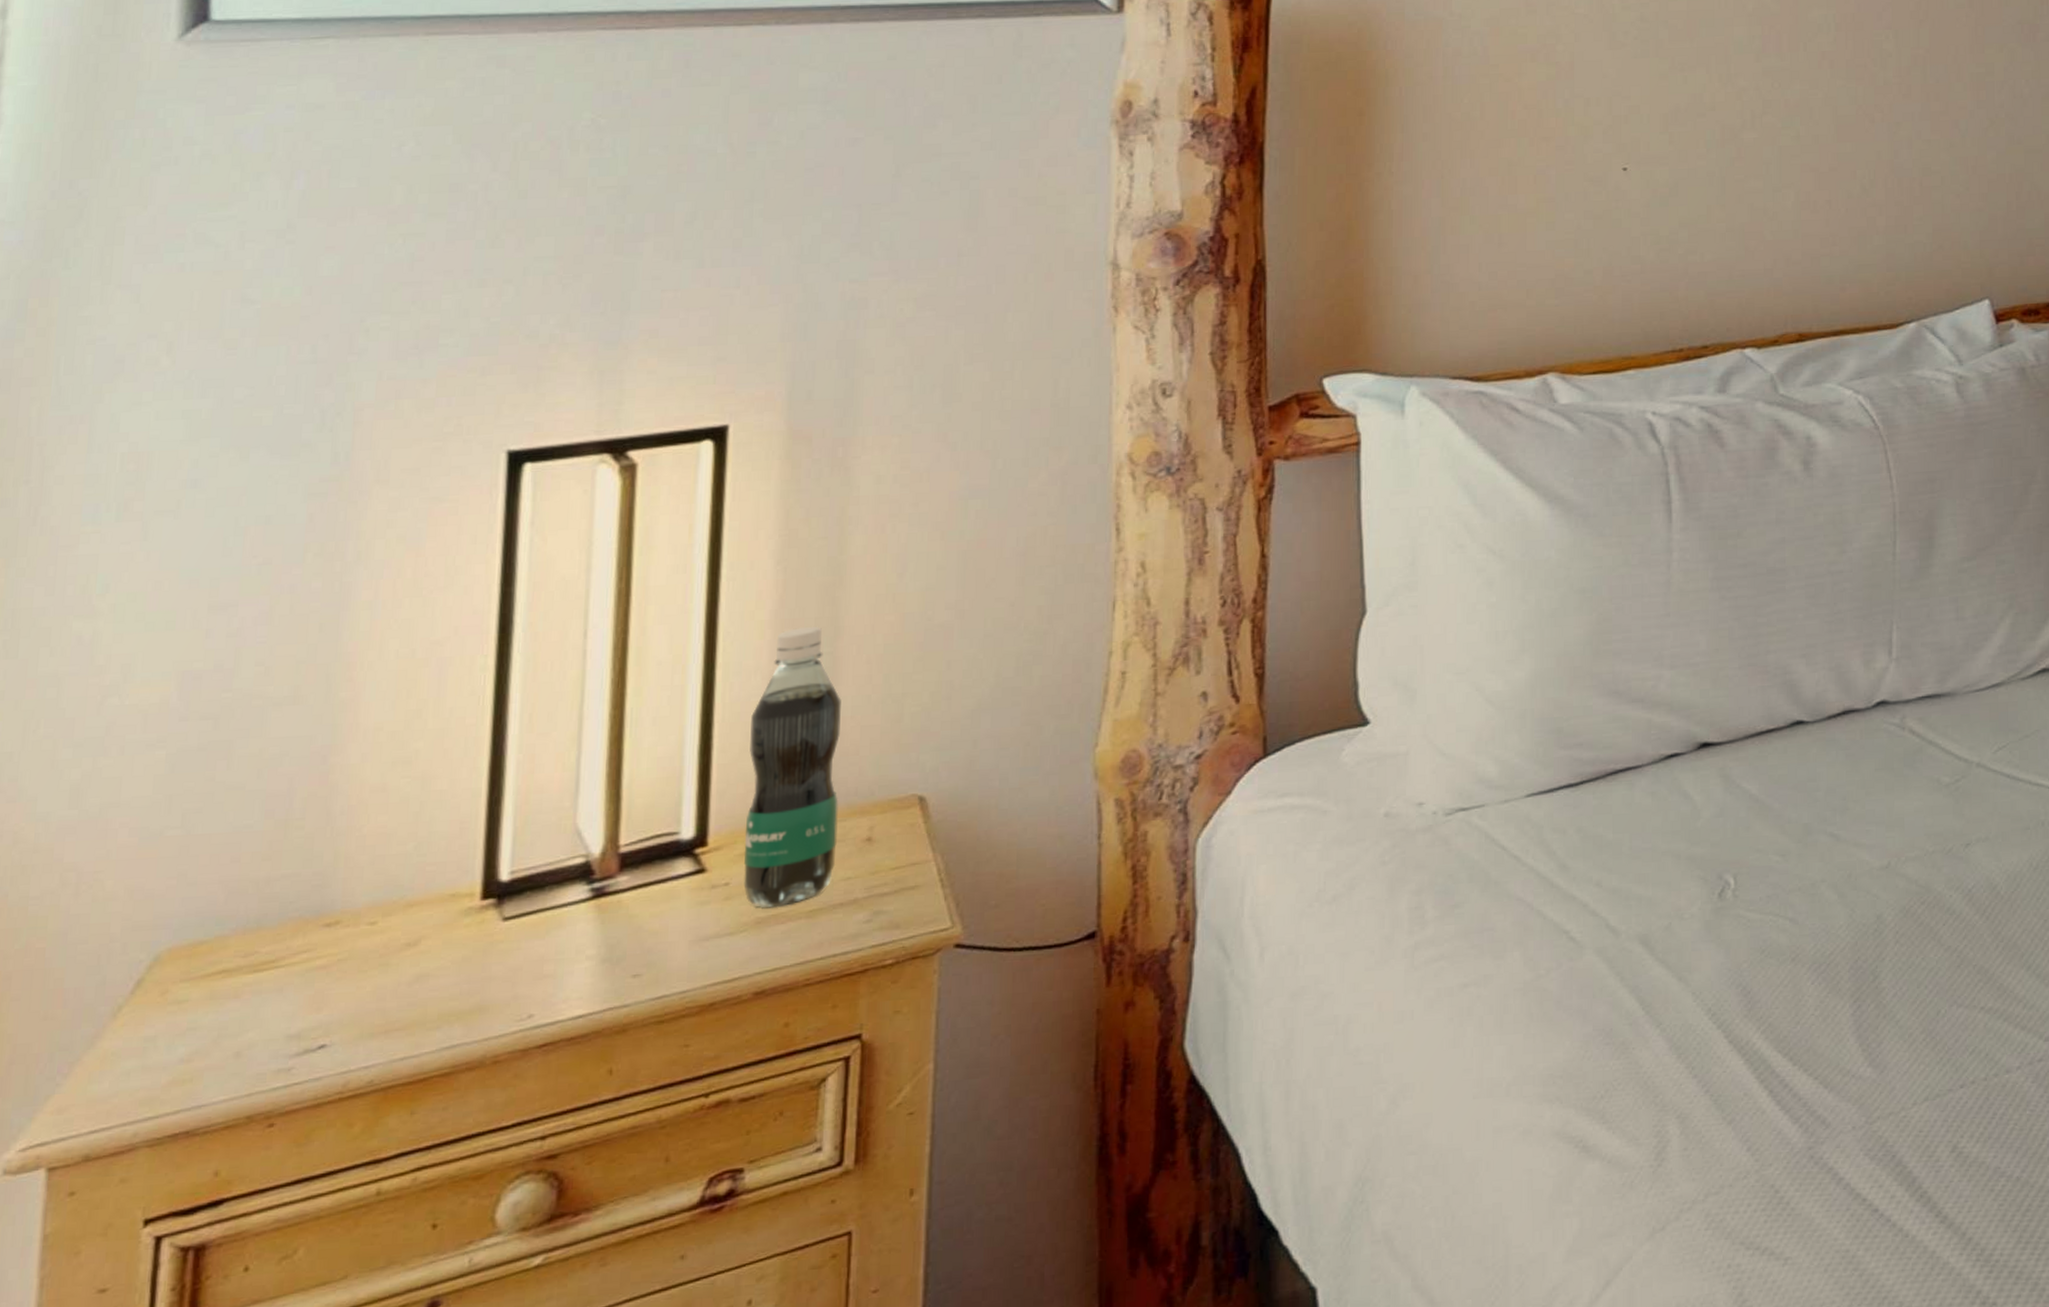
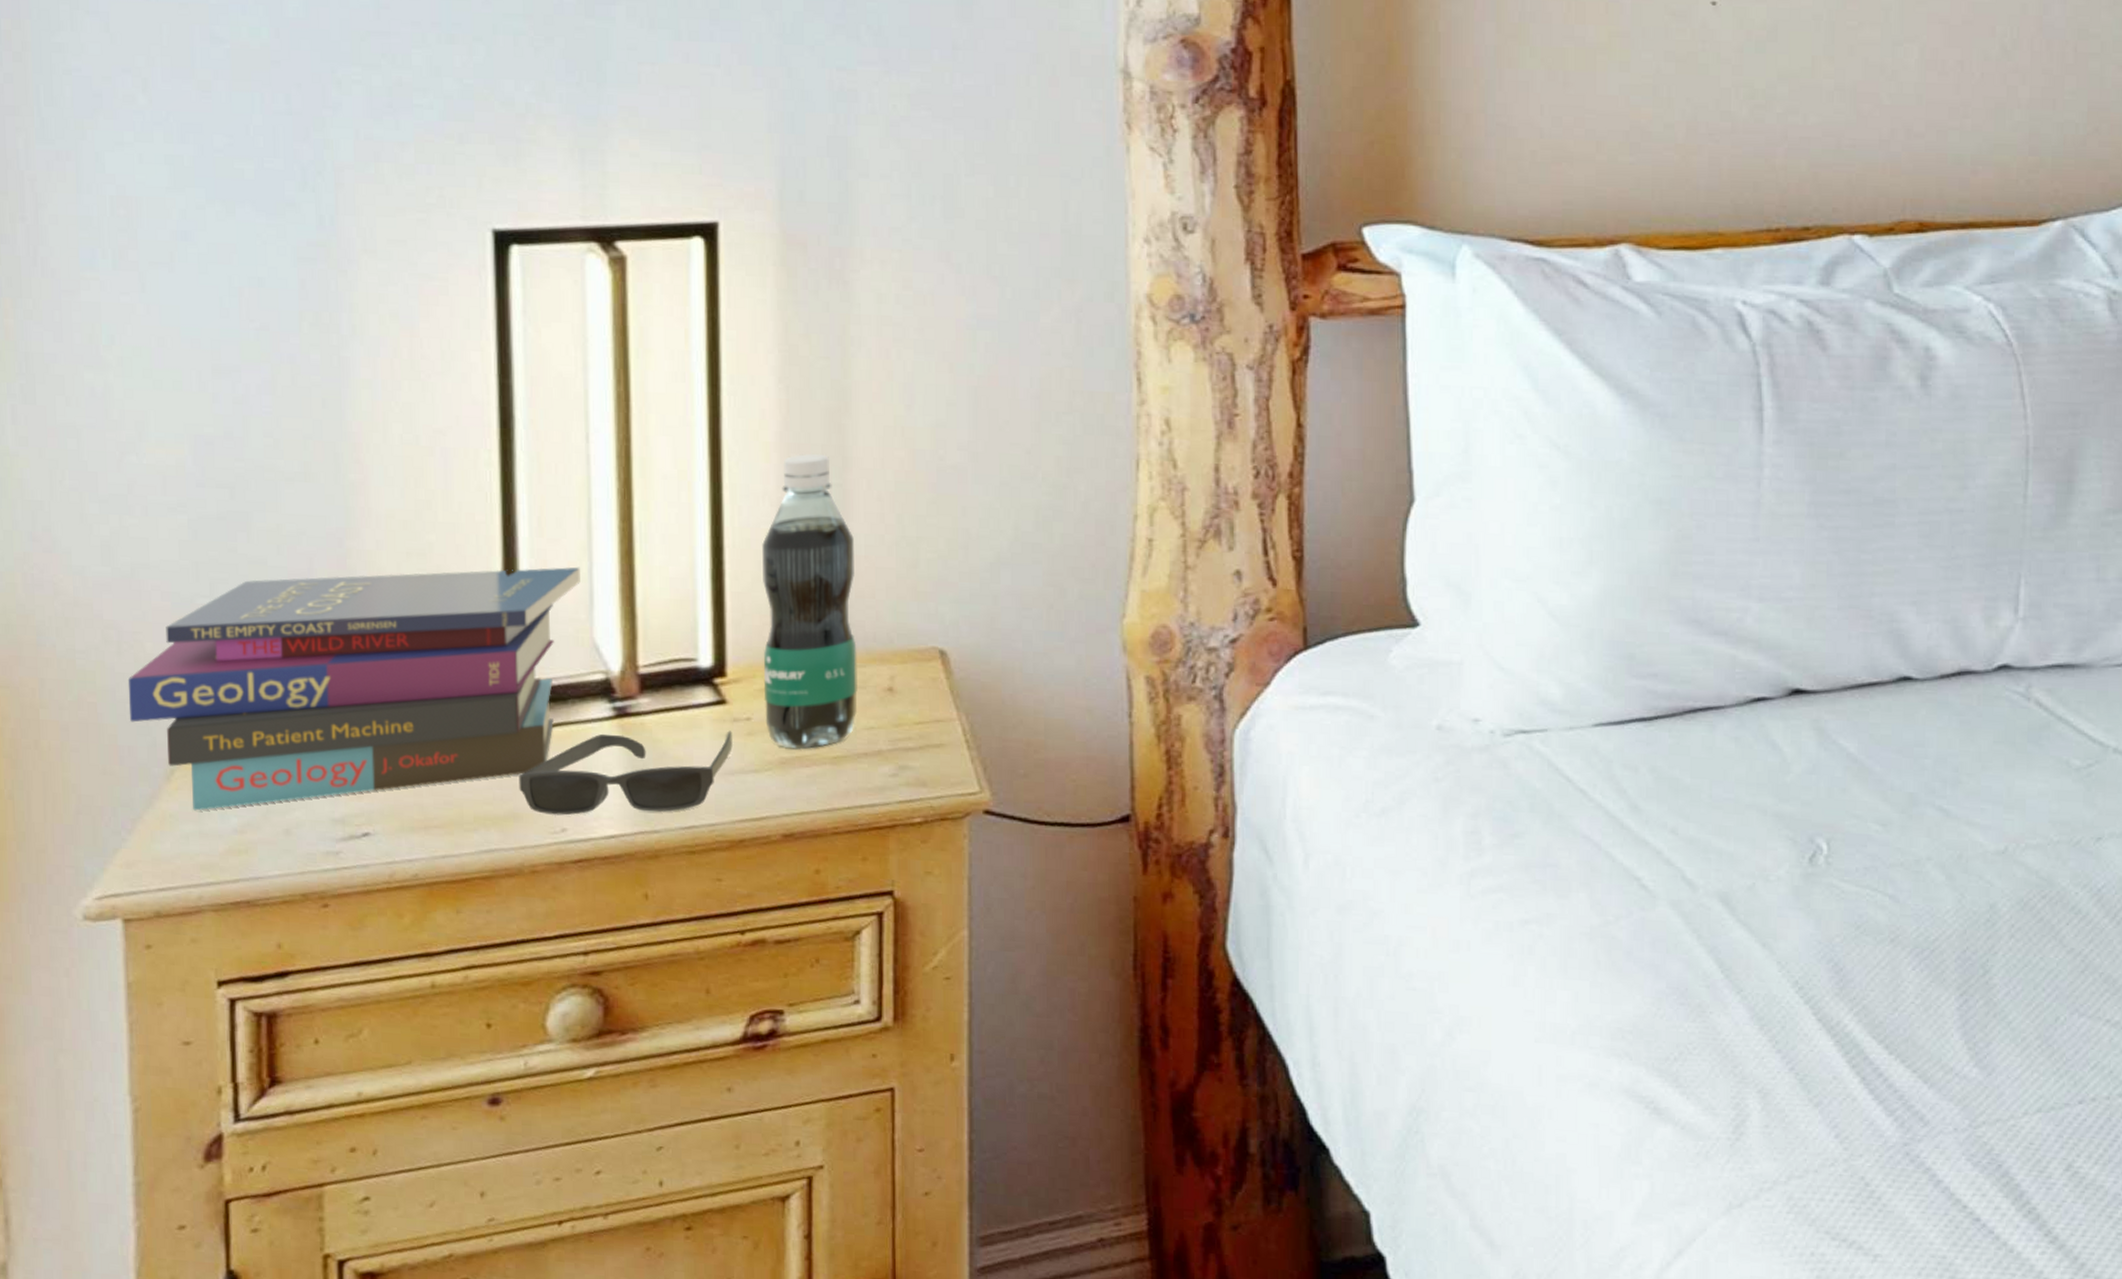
books: none [80,757,568,1046] -> present [127,566,580,811]
glasses: none [487,898,710,1003] -> present [519,731,733,816]

